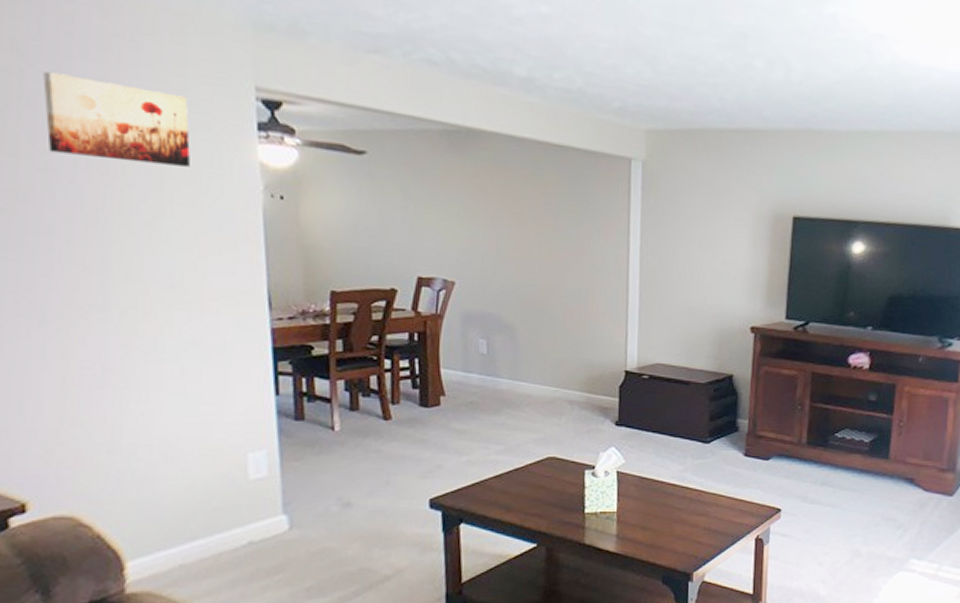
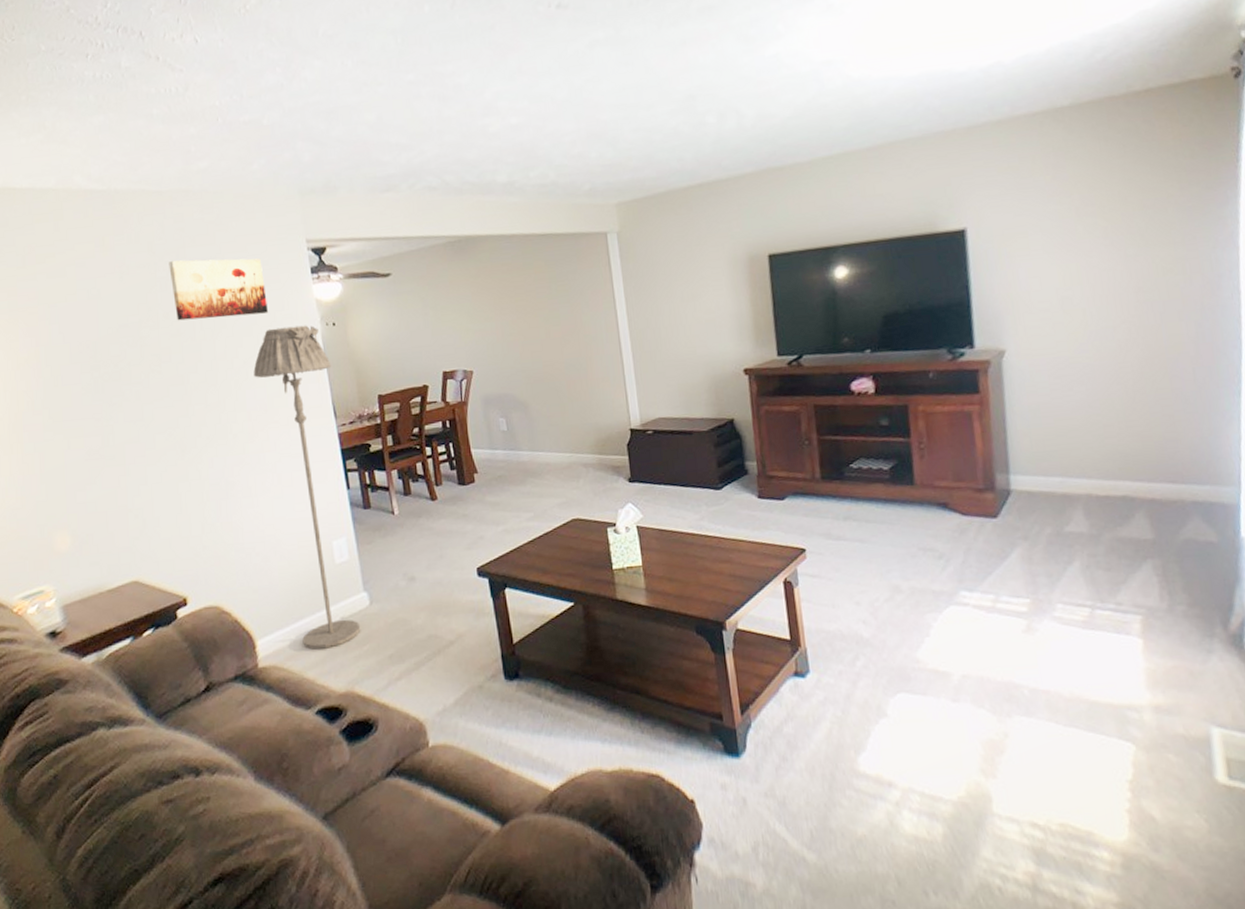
floor lamp: none [159,187,274,576] -> present [253,325,361,650]

